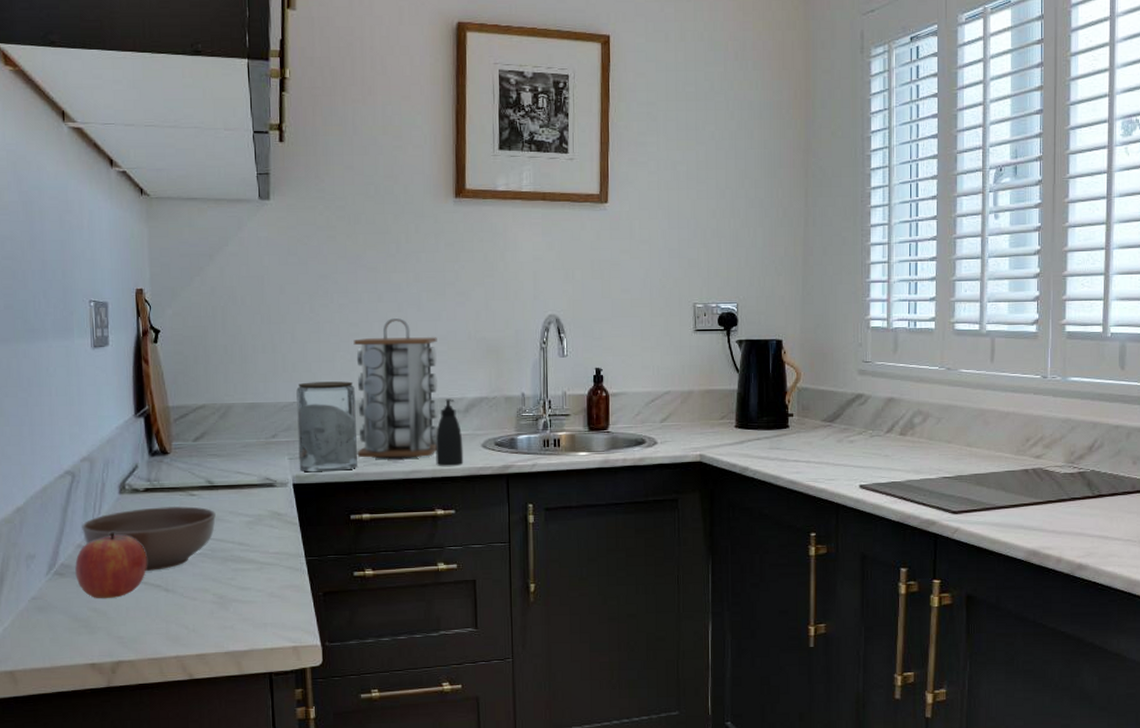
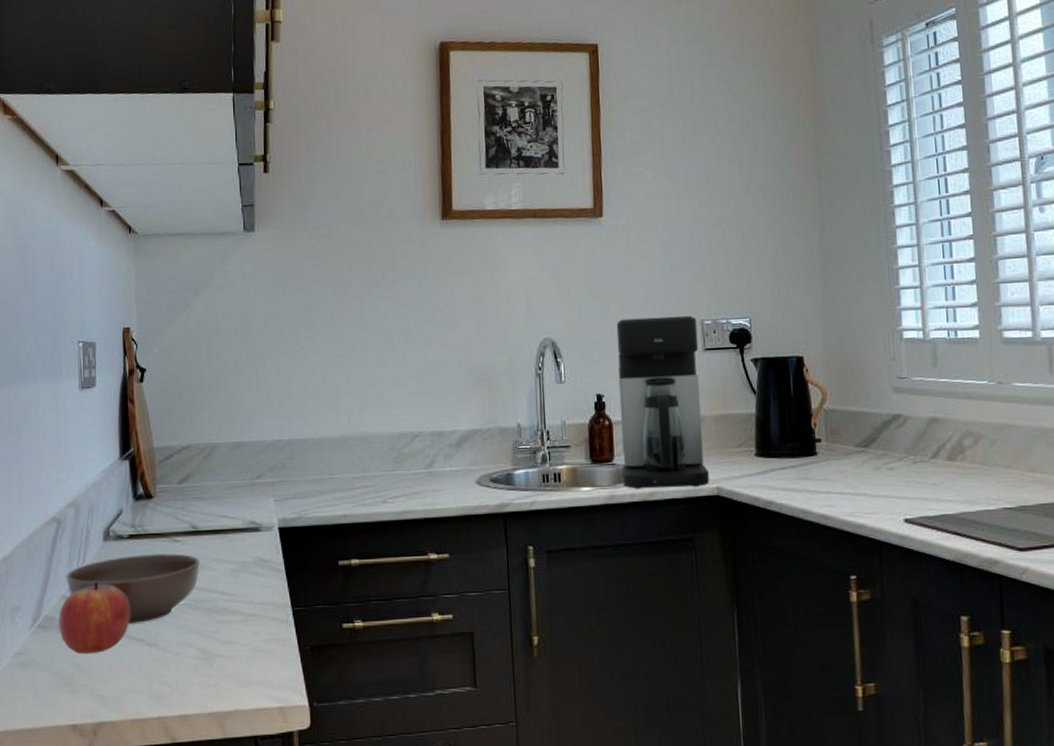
jar: present [296,381,357,473] -> none [282,416,345,515]
spice rack: present [353,317,438,459] -> none [339,347,429,499]
soap dispenser: present [435,399,464,467] -> none [426,432,457,507]
coffee maker: none [616,298,693,455] -> present [616,315,709,489]

